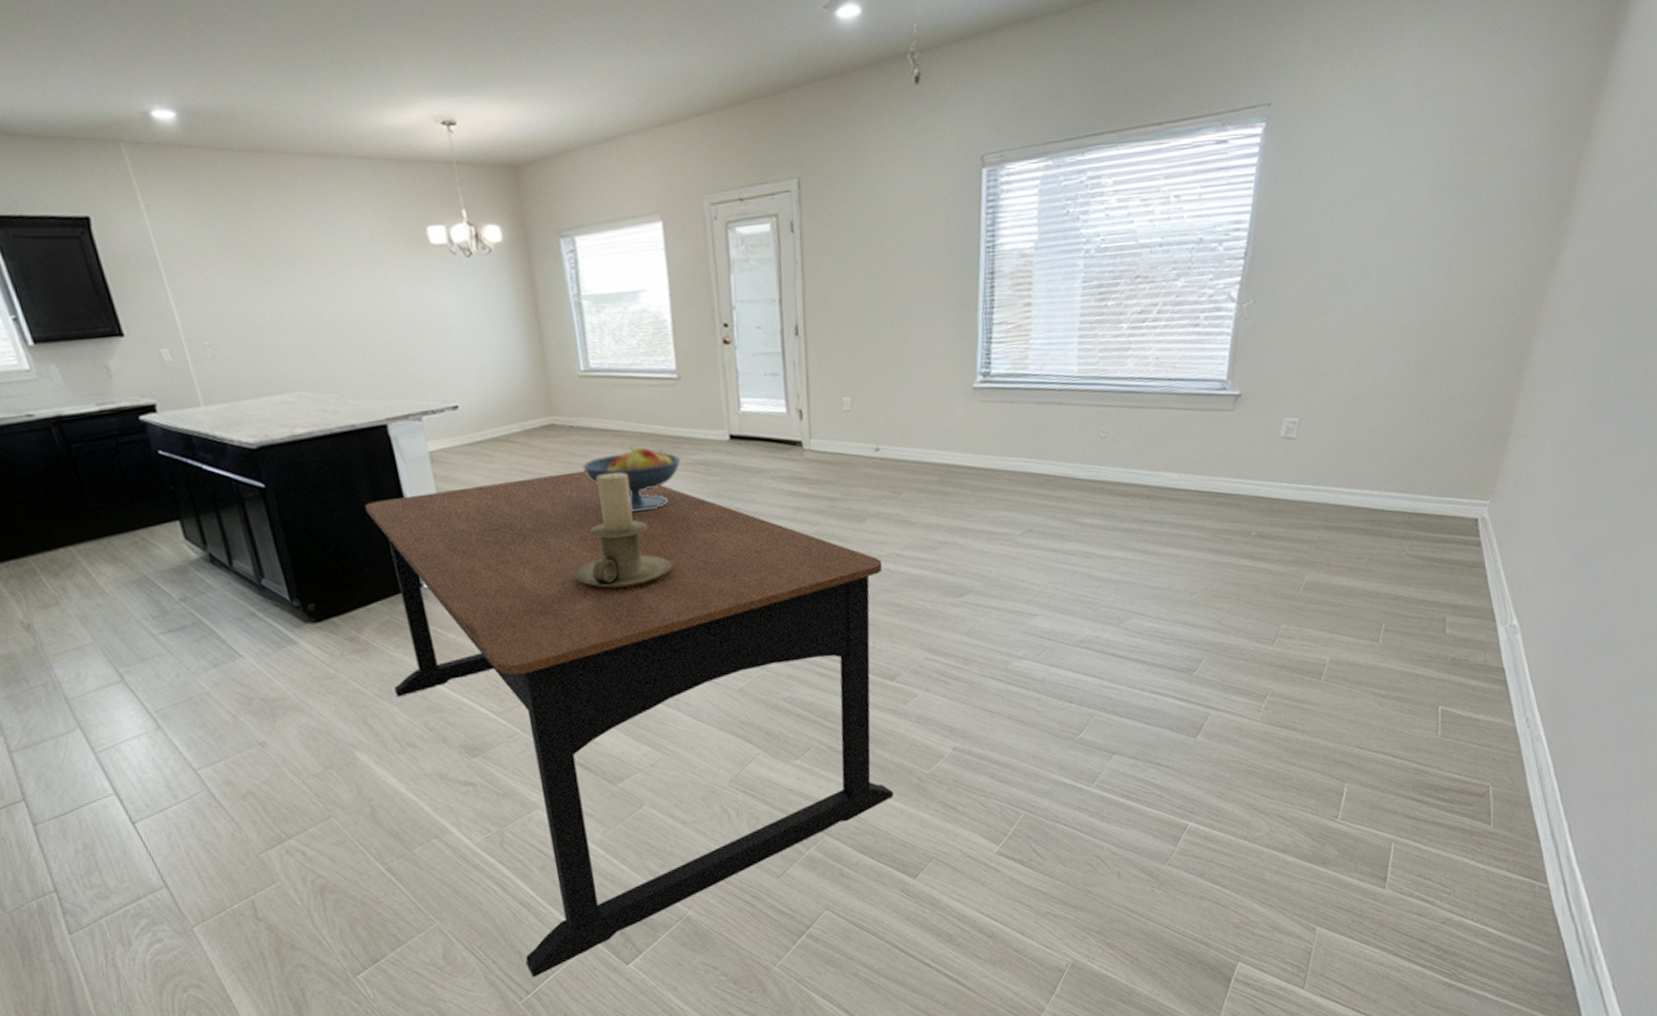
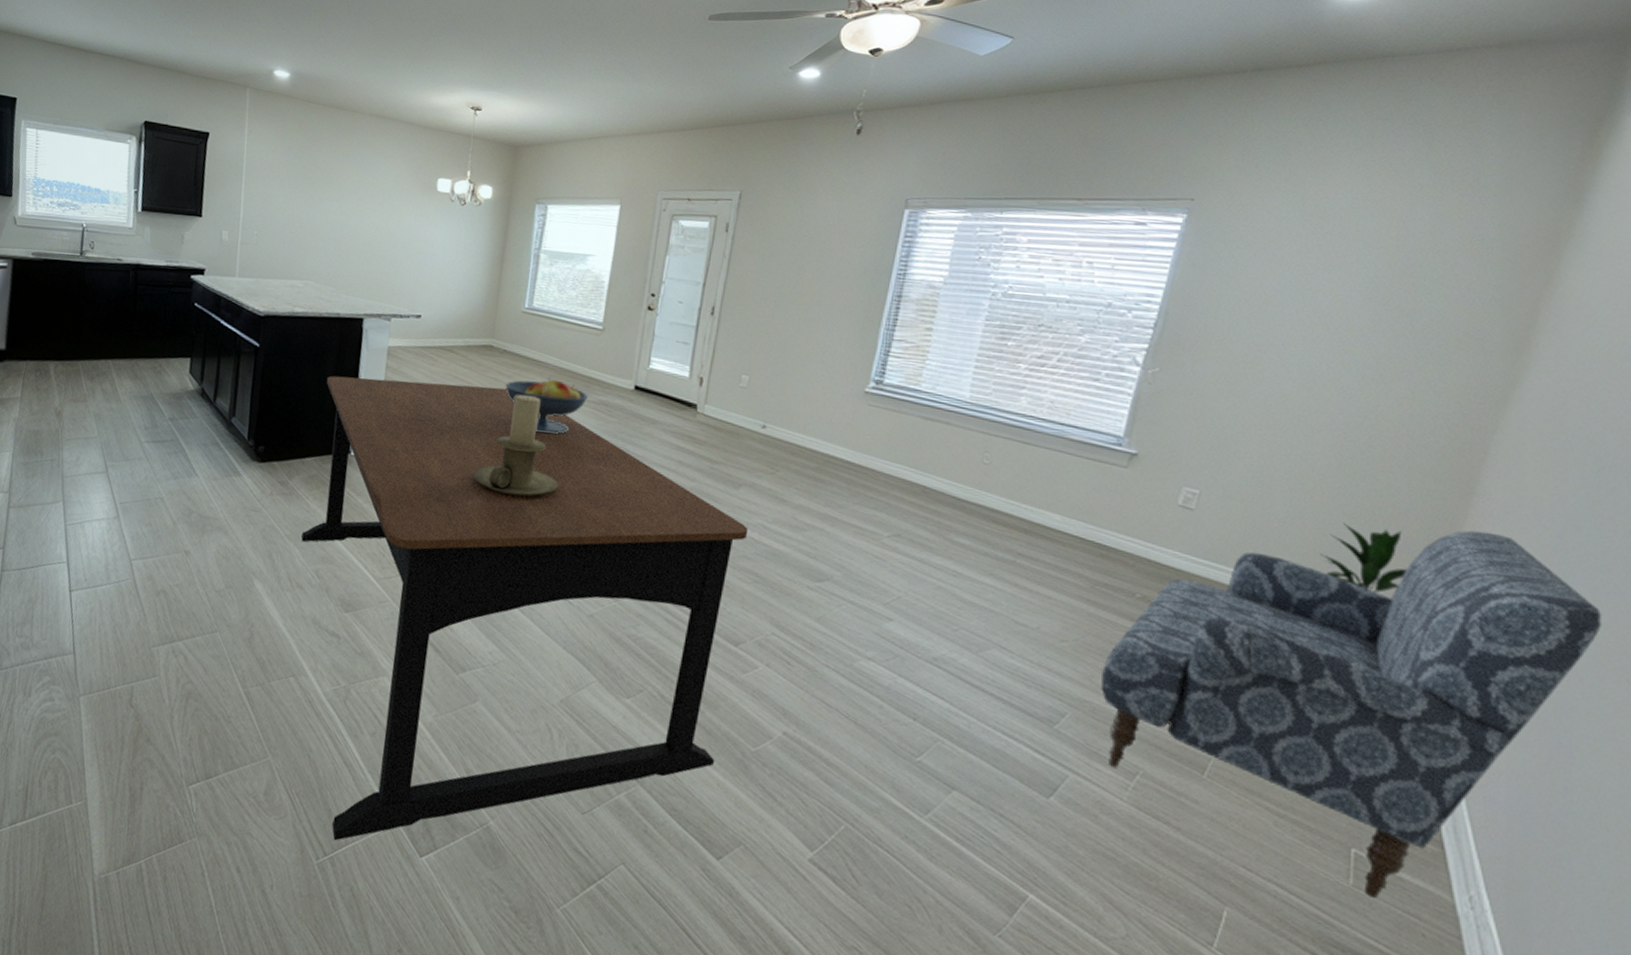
sofa: none [1229,399,1623,742] -> present [1101,530,1601,899]
indoor plant: none [1404,415,1475,480] -> present [1321,522,1407,594]

